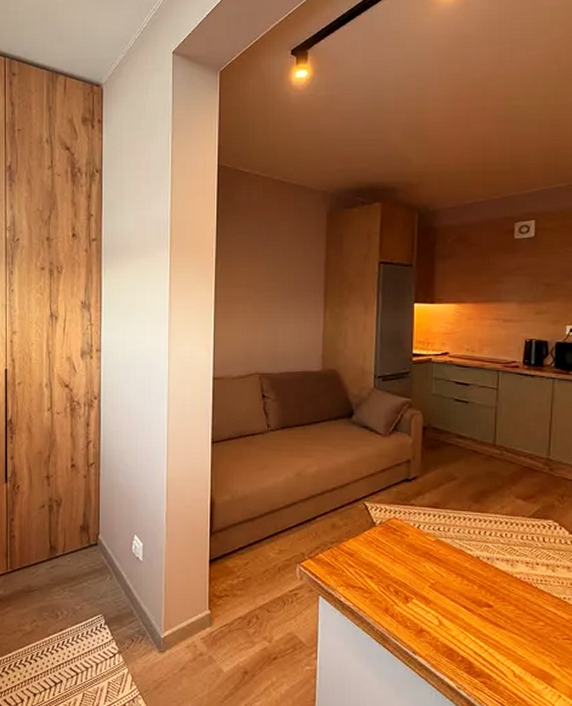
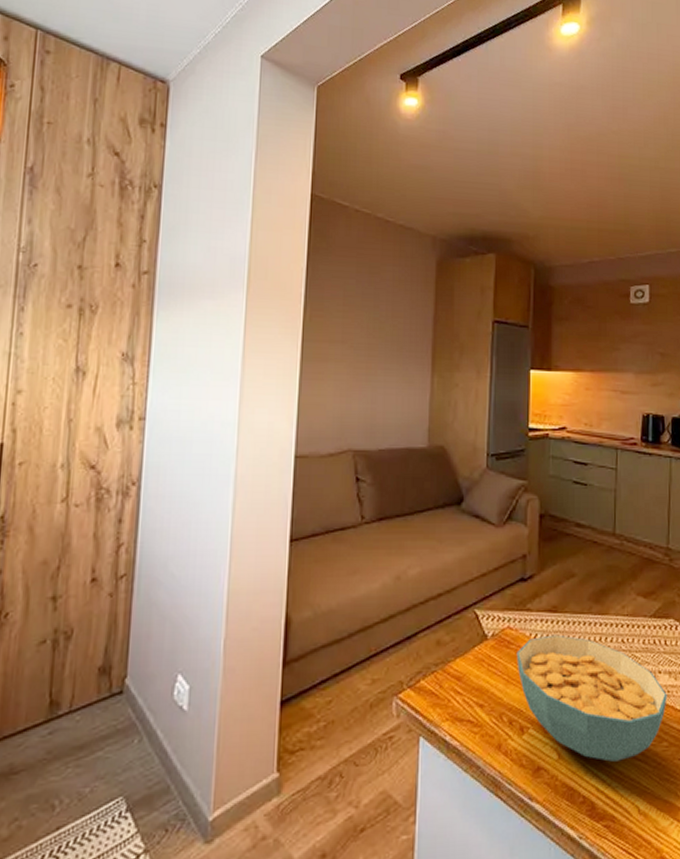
cereal bowl: none [401,526,544,633] -> present [516,634,667,762]

